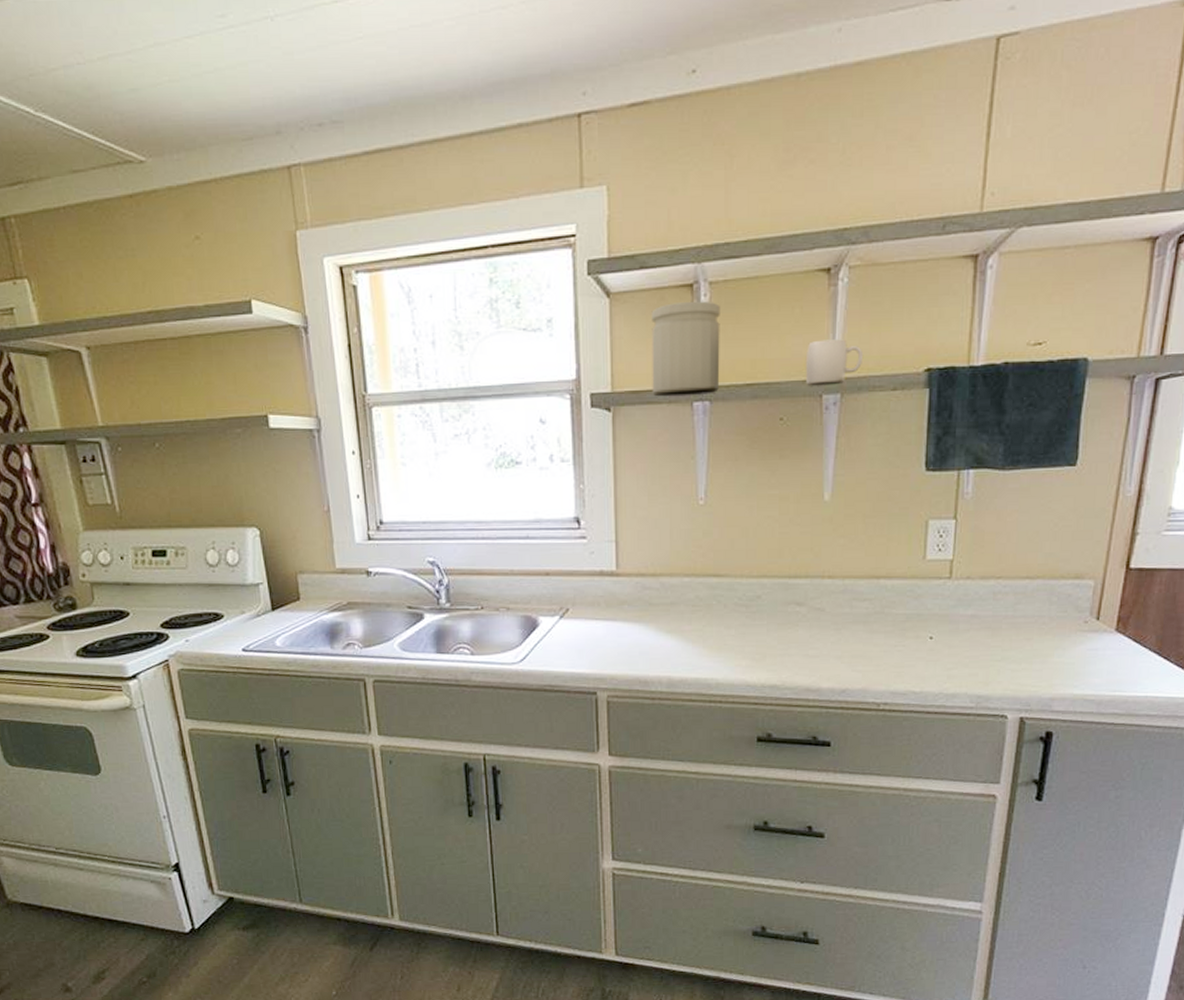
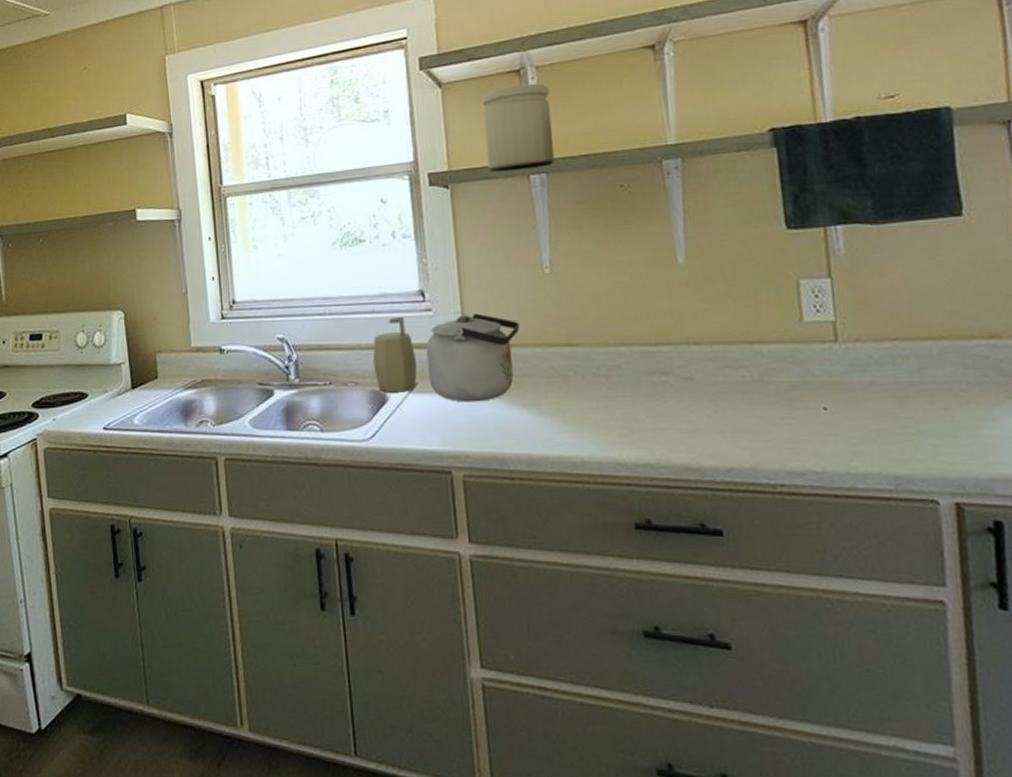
soap dispenser: none [525,543,569,618] -> present [372,316,418,393]
kettle: none [578,542,671,628] -> present [426,313,520,402]
mug: present [805,339,864,386] -> none [639,107,701,153]

